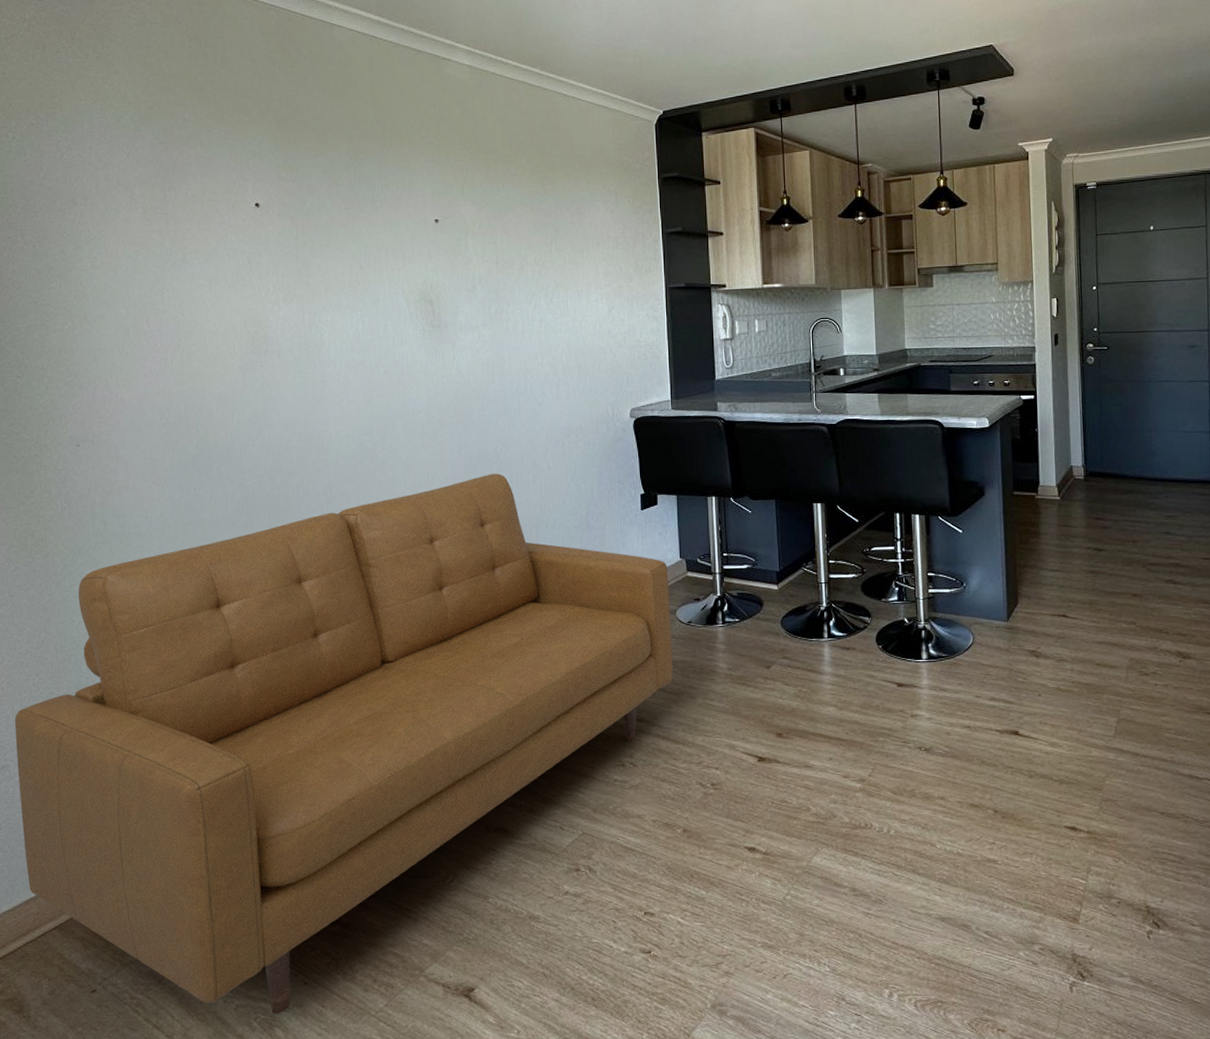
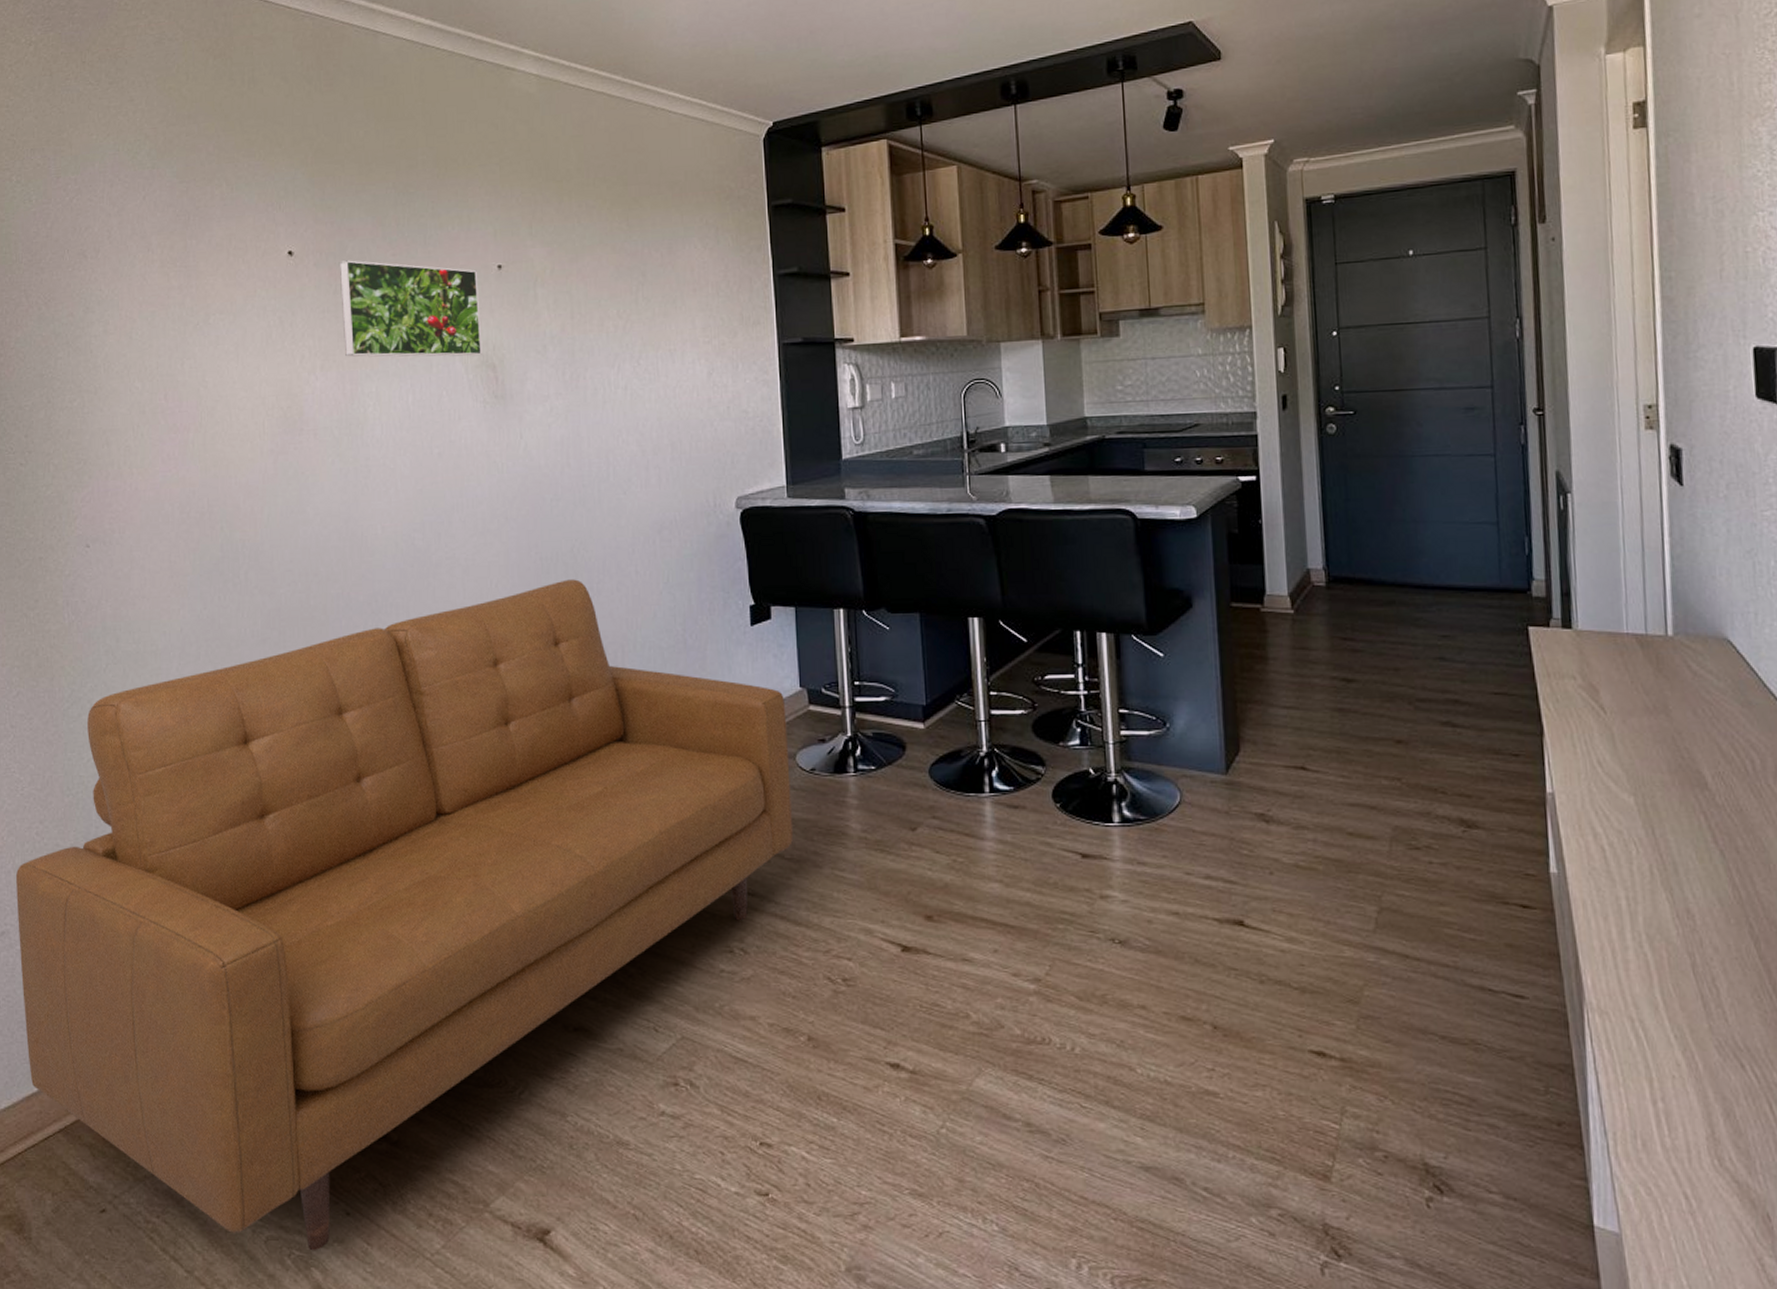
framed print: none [299,212,422,293] -> present [339,260,483,357]

